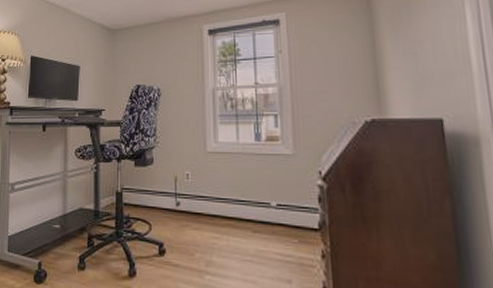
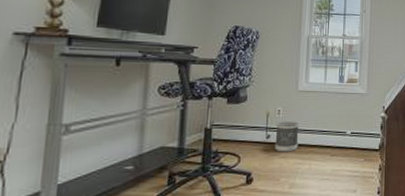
wastebasket: none [185,187,212,223] -> present [274,121,299,152]

